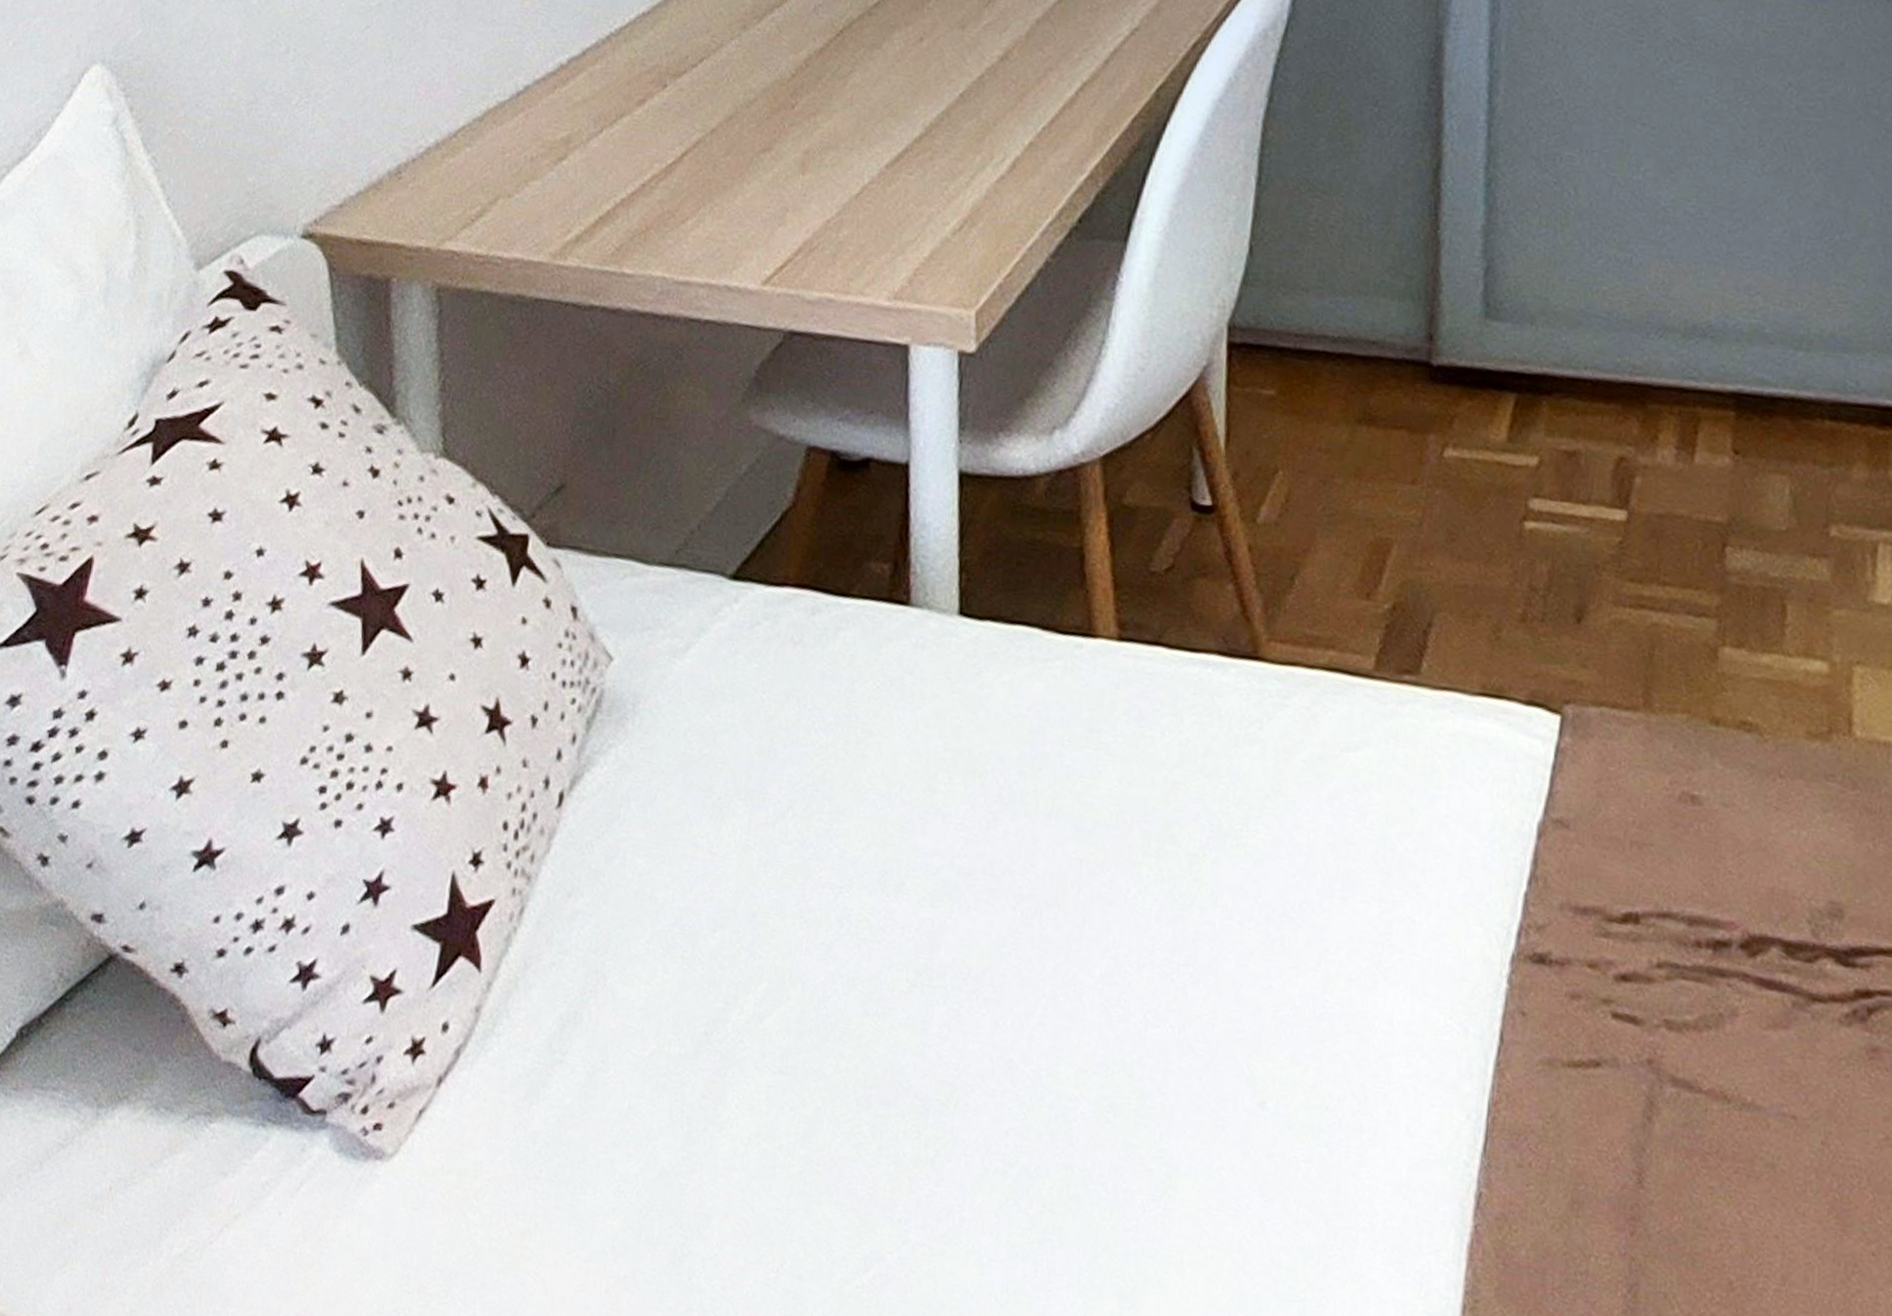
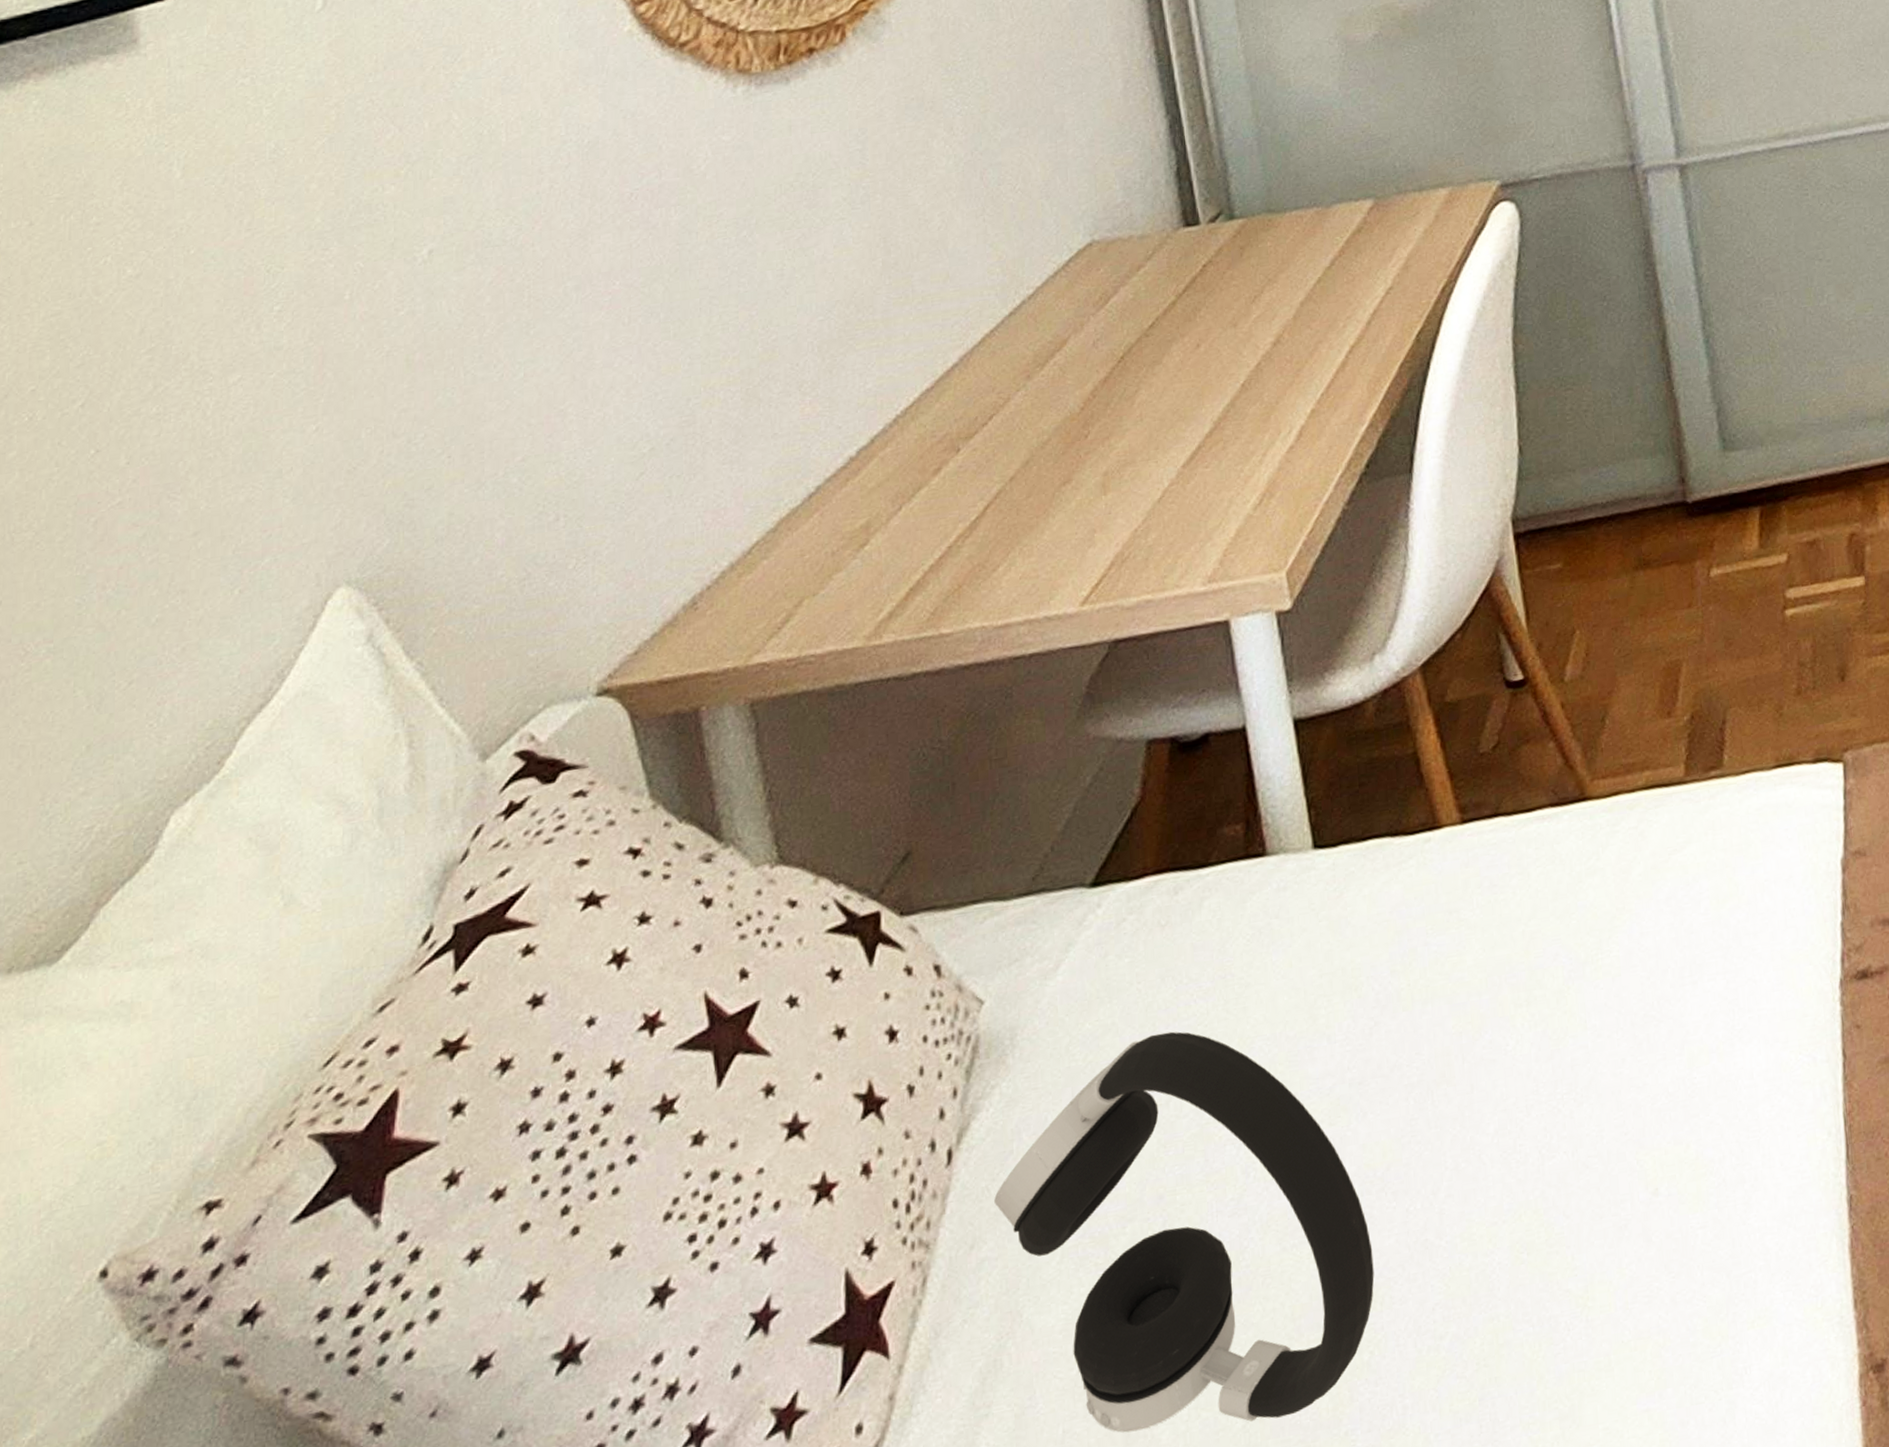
headphones: none [596,749,955,1181] -> present [994,1031,1375,1433]

